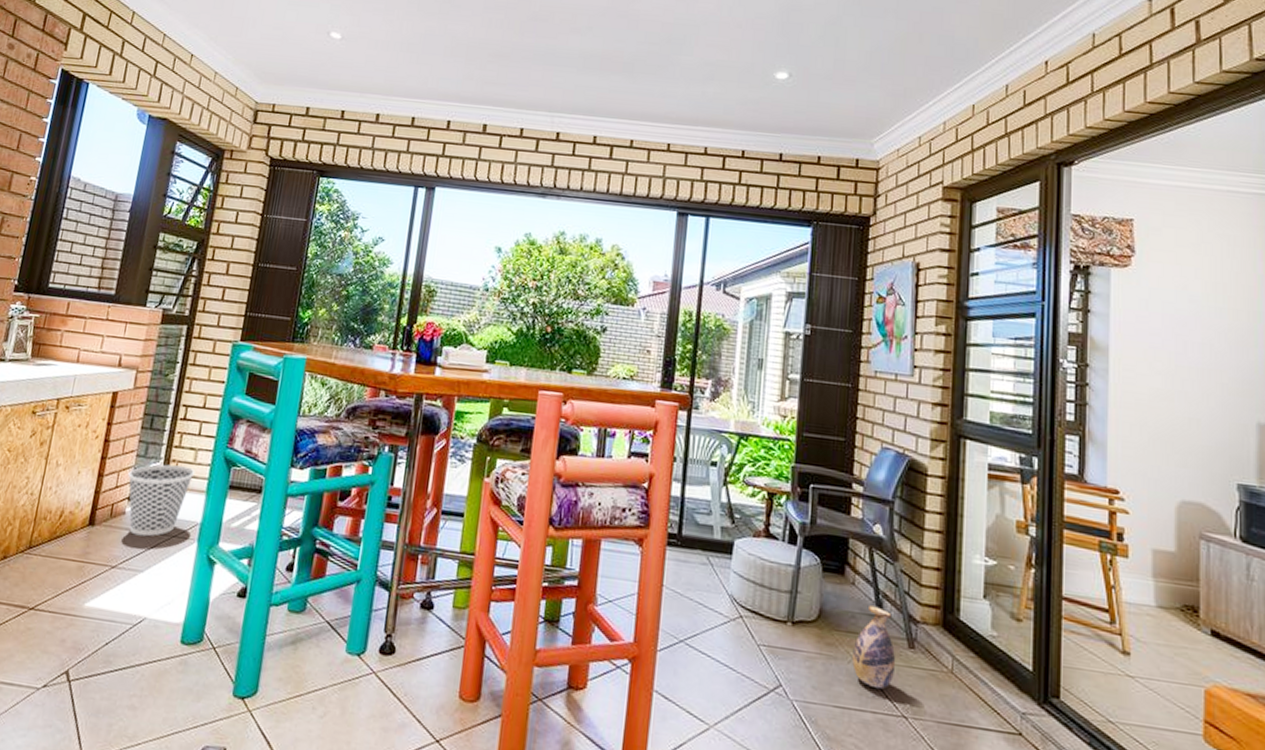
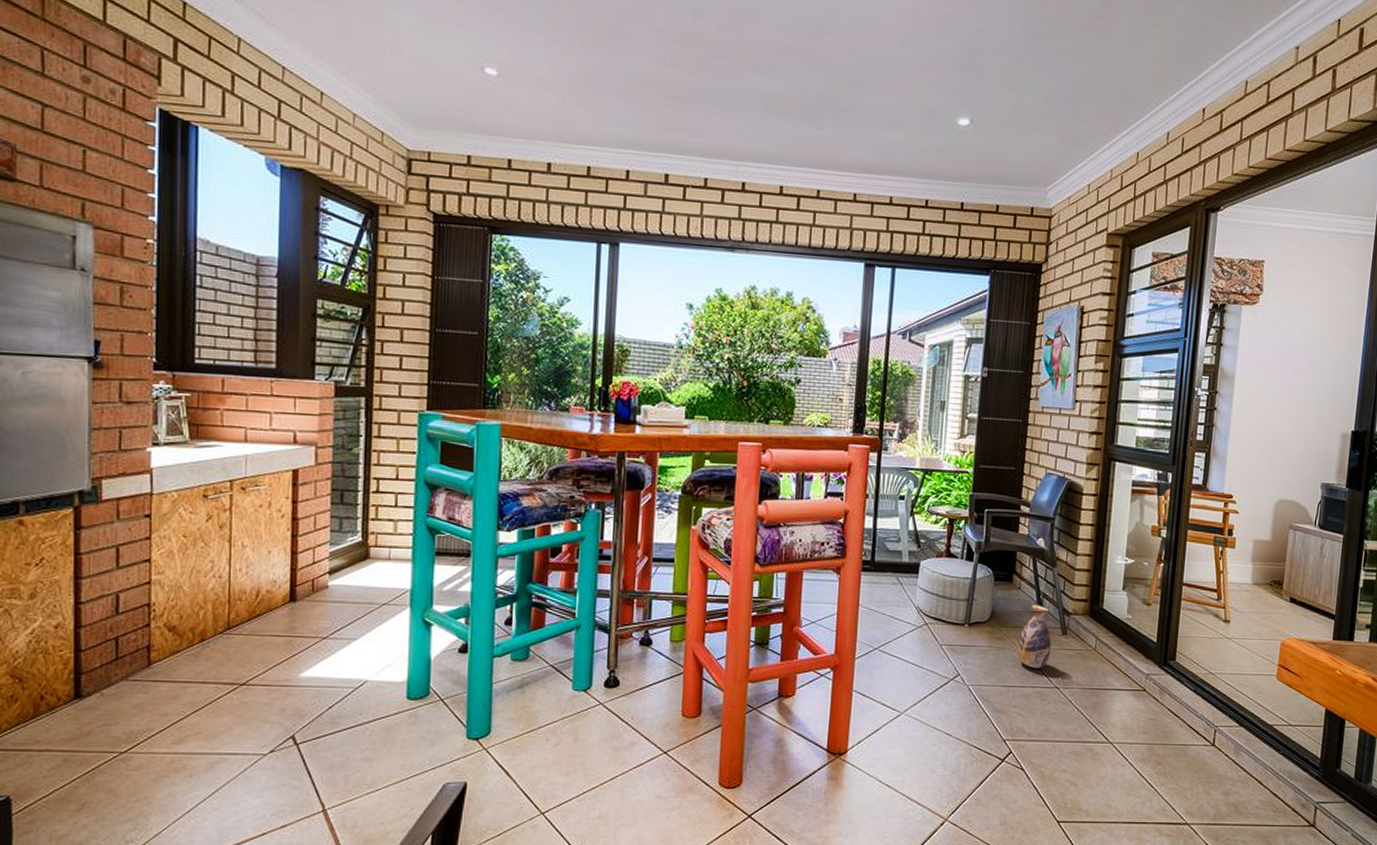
wastebasket: present [128,464,196,537] -> none [325,537,398,607]

